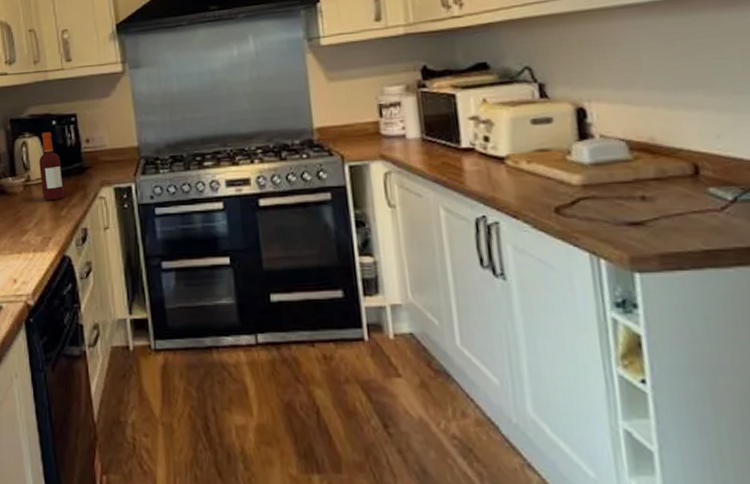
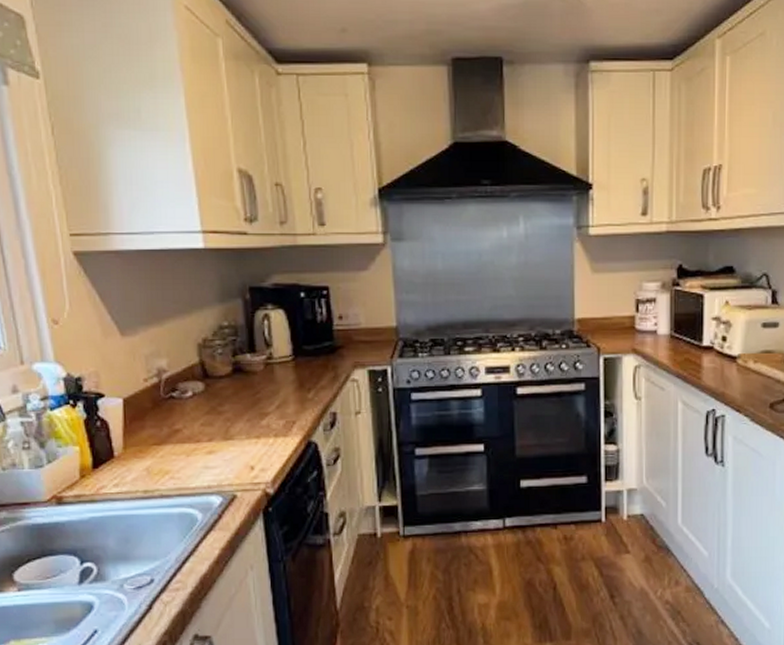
bottle: present [39,131,65,201] -> none [283,304,313,382]

